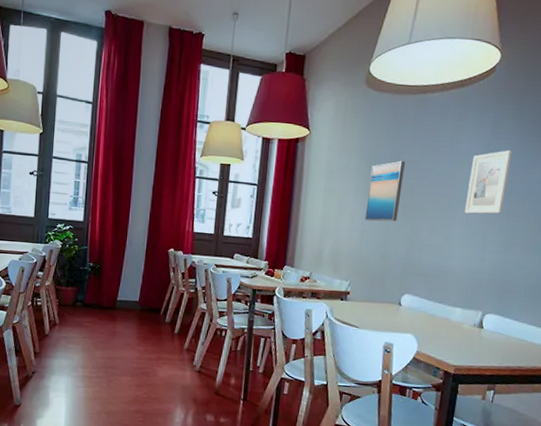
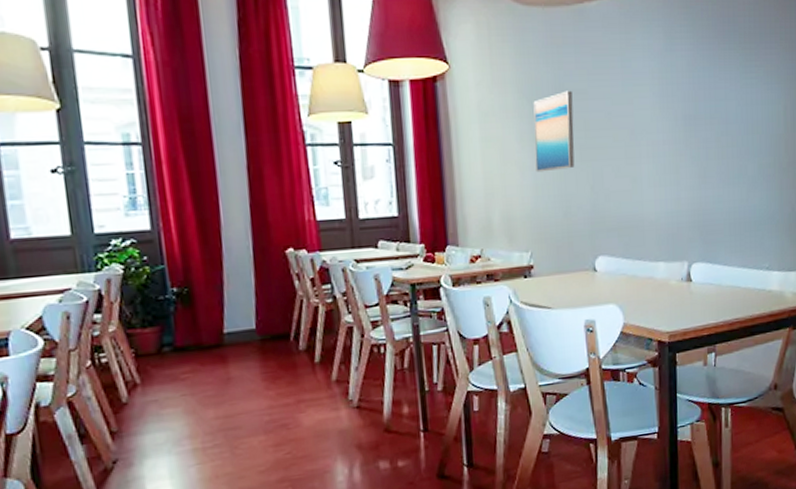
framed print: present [464,150,513,214] -> none [648,64,691,146]

